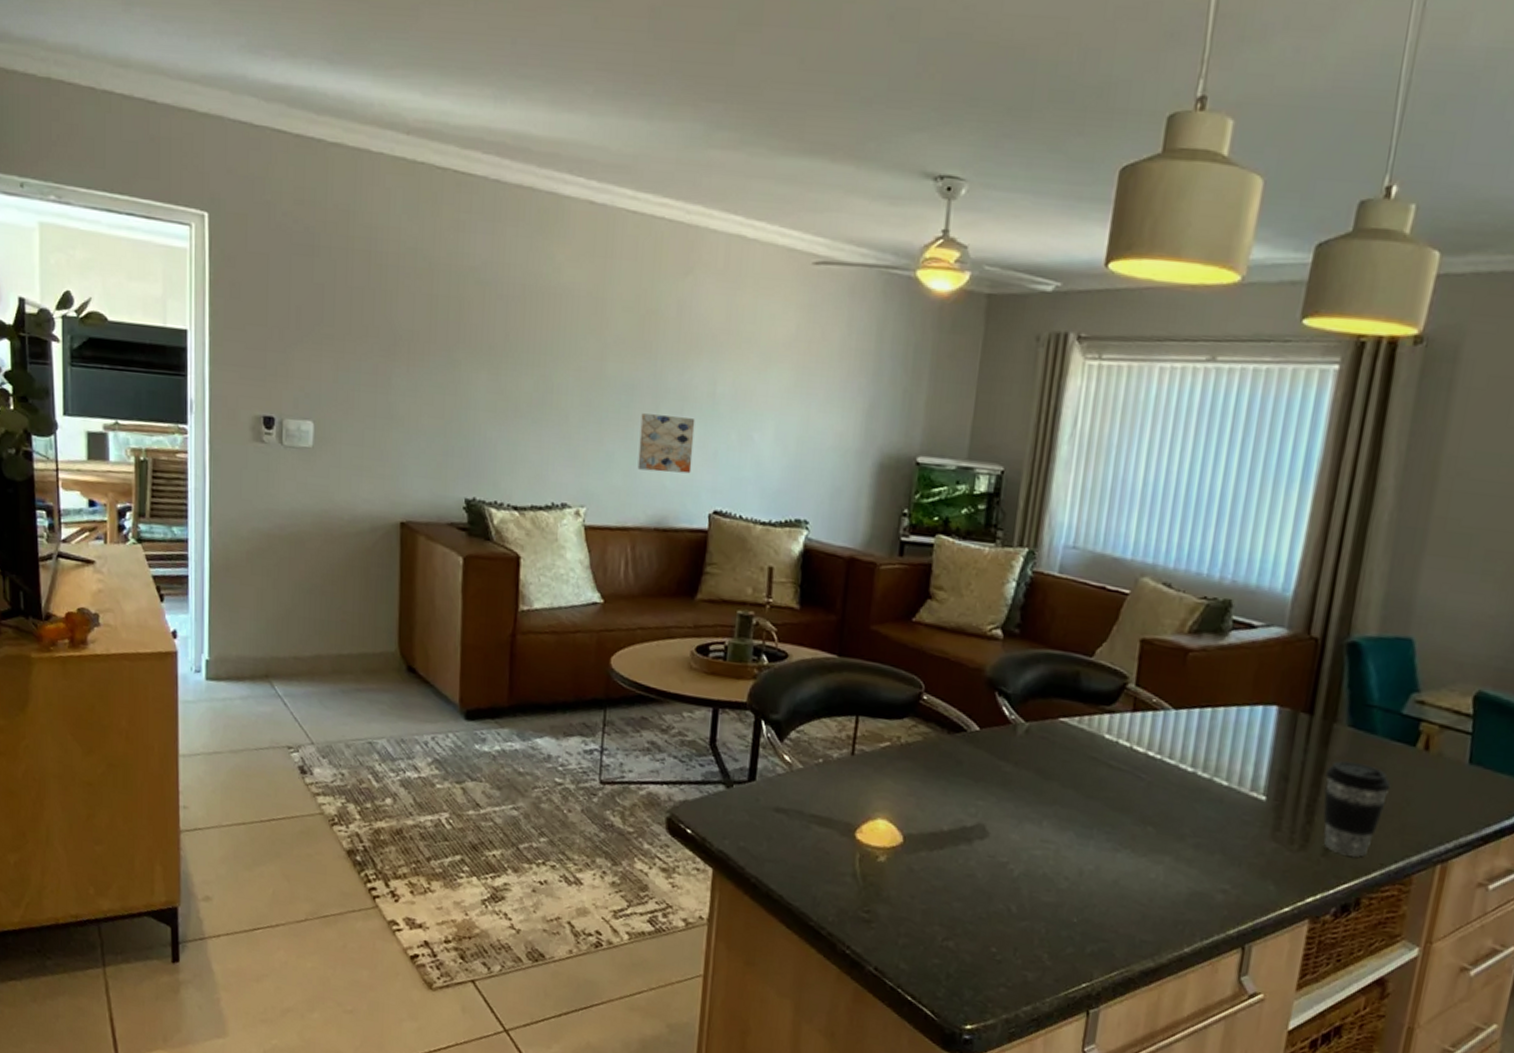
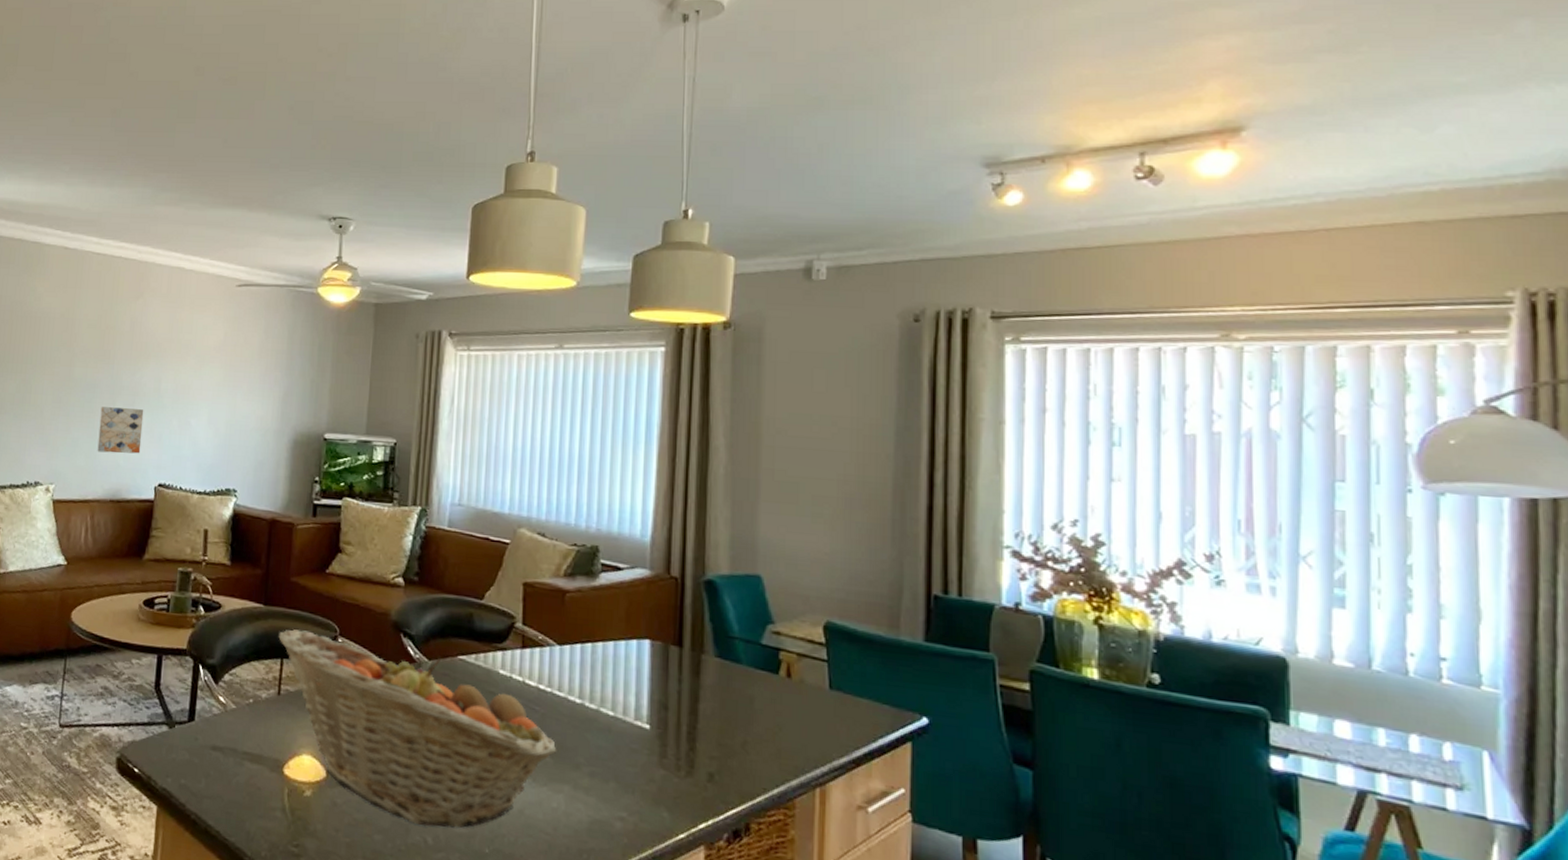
fruit basket: none [854,684,1162,897] -> present [278,629,557,828]
coffee cup: present [1323,761,1391,858] -> none [701,689,762,783]

